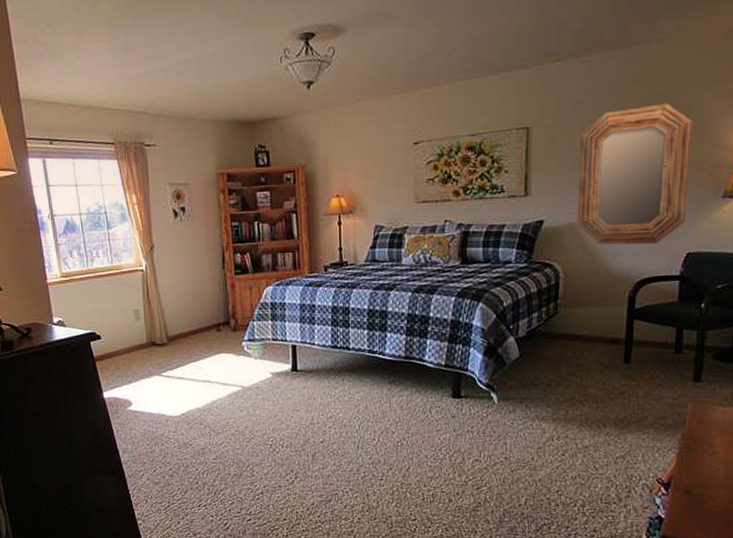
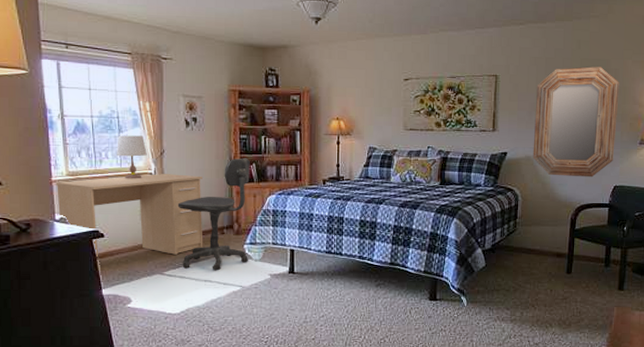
desk: none [51,269,200,361] -> present [55,174,203,259]
table lamp: none [106,230,137,278] -> present [117,135,147,179]
office chair: none [171,247,247,371] -> present [177,158,250,271]

